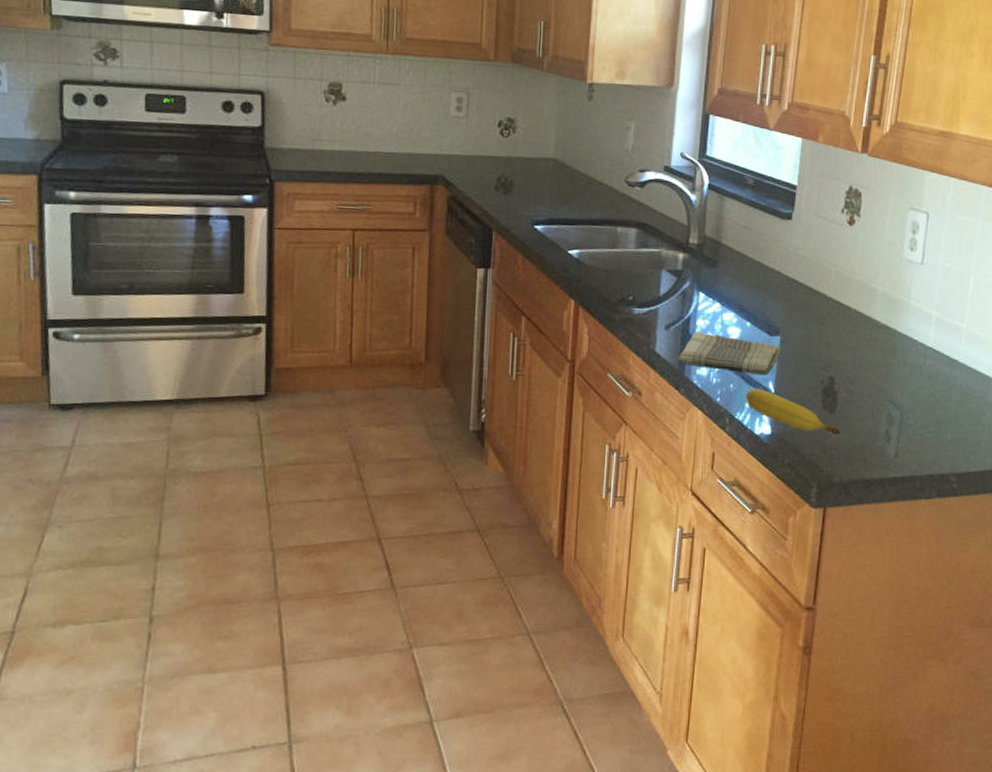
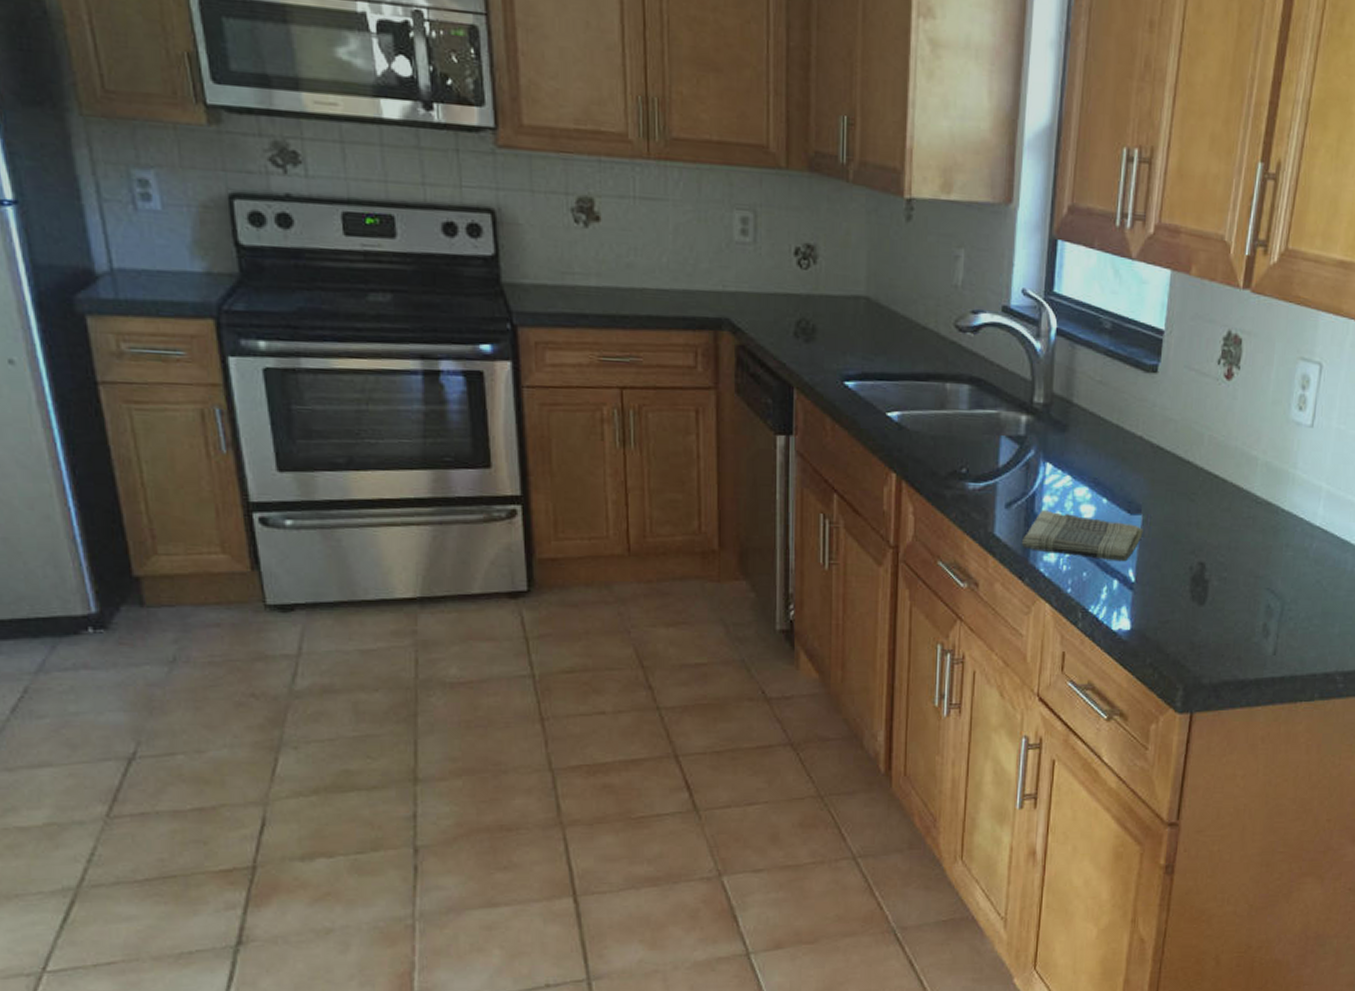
fruit: present [745,388,841,435] -> none [1101,576,1211,630]

